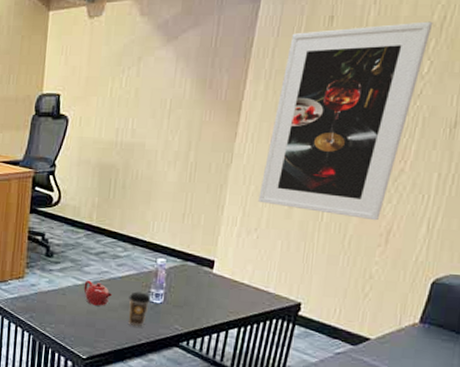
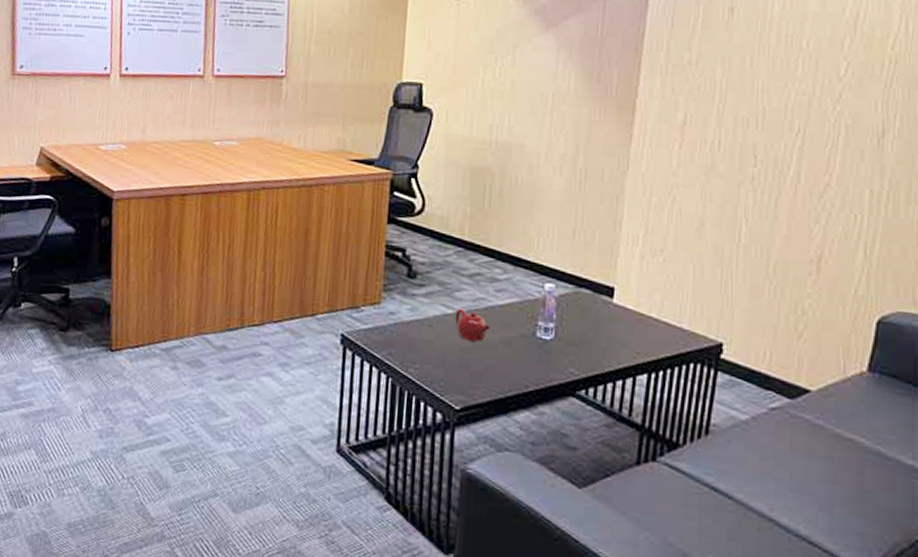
coffee cup: present [128,291,151,327] -> none [511,324,539,370]
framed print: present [258,21,433,221] -> none [662,18,846,244]

